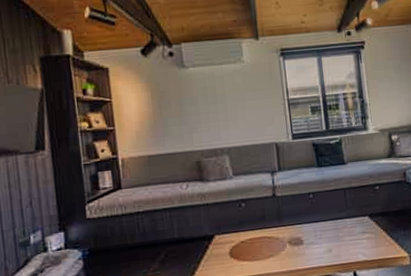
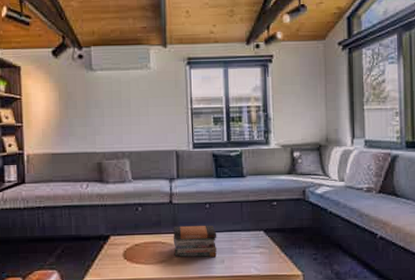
book stack: none [279,214,324,250] -> present [173,225,217,257]

